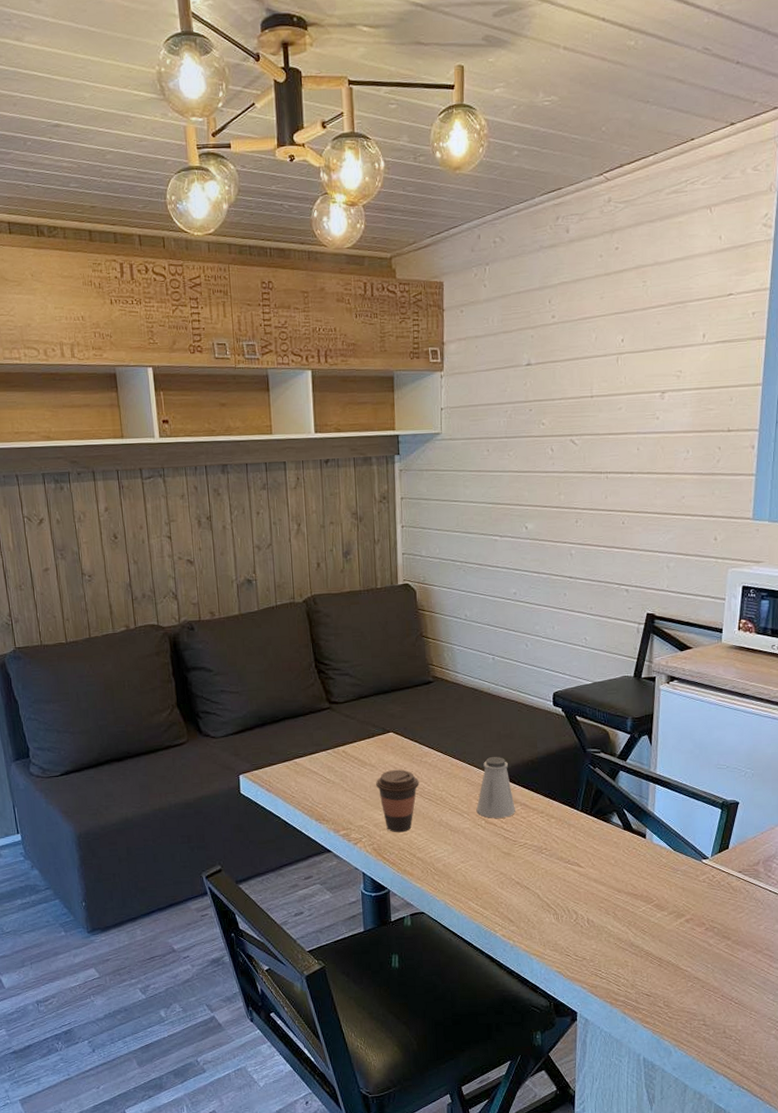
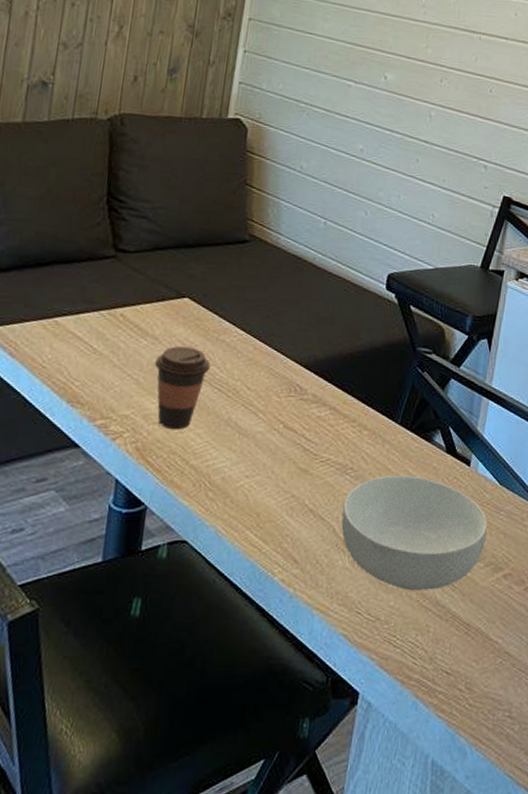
saltshaker: present [476,757,515,819] -> none [275,344,323,424]
cereal bowl: none [543,850,668,937] -> present [341,475,488,591]

